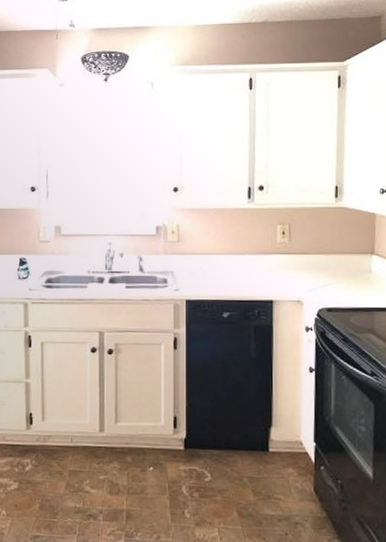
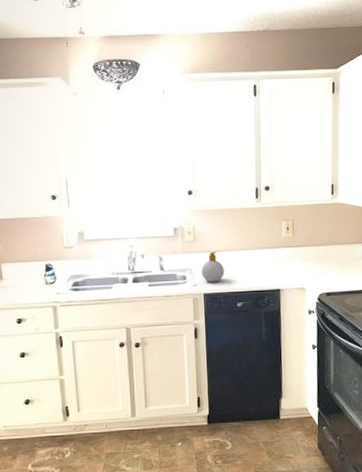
soap bottle: none [184,255,210,289] -> present [201,252,224,283]

